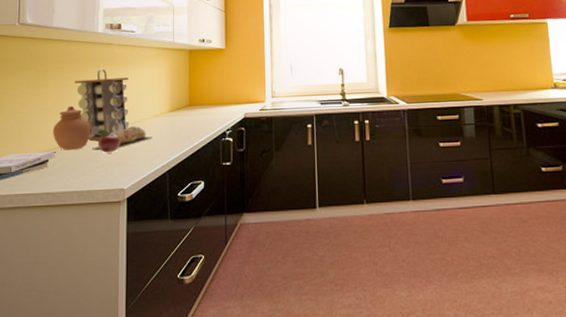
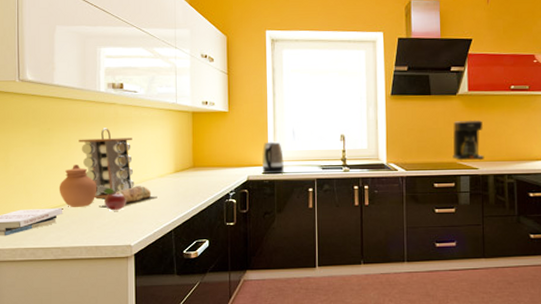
kettle: none [259,77,282,111] -> present [262,141,284,174]
coffee maker: none [453,49,488,92] -> present [452,119,485,161]

